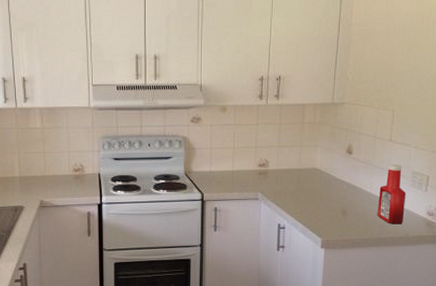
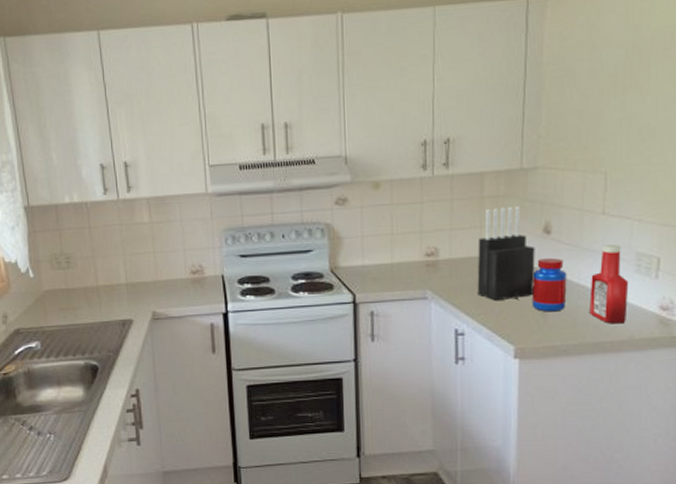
knife block: none [296,132,340,204] -> present [477,206,535,301]
jar: none [336,172,362,214] -> present [531,257,567,312]

